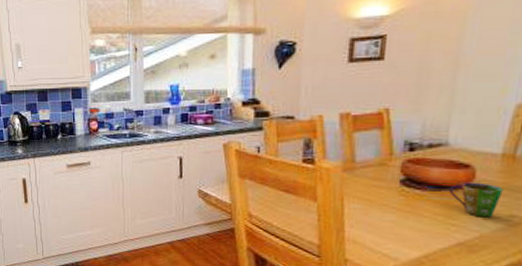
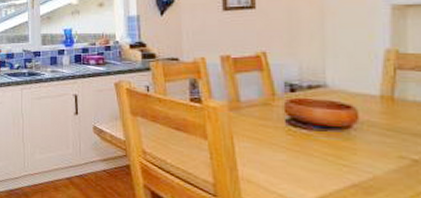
cup: present [448,182,504,218] -> none [334,122,388,159]

